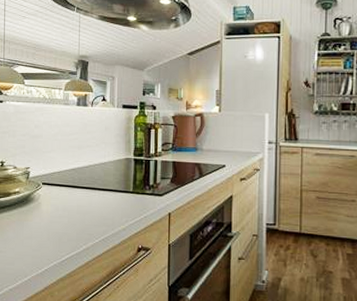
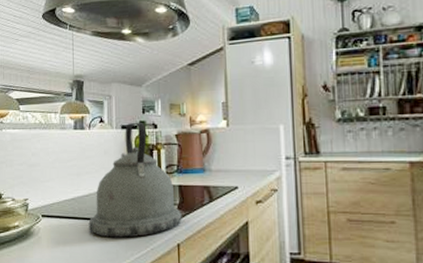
kettle: none [87,102,174,206] -> present [88,122,182,238]

